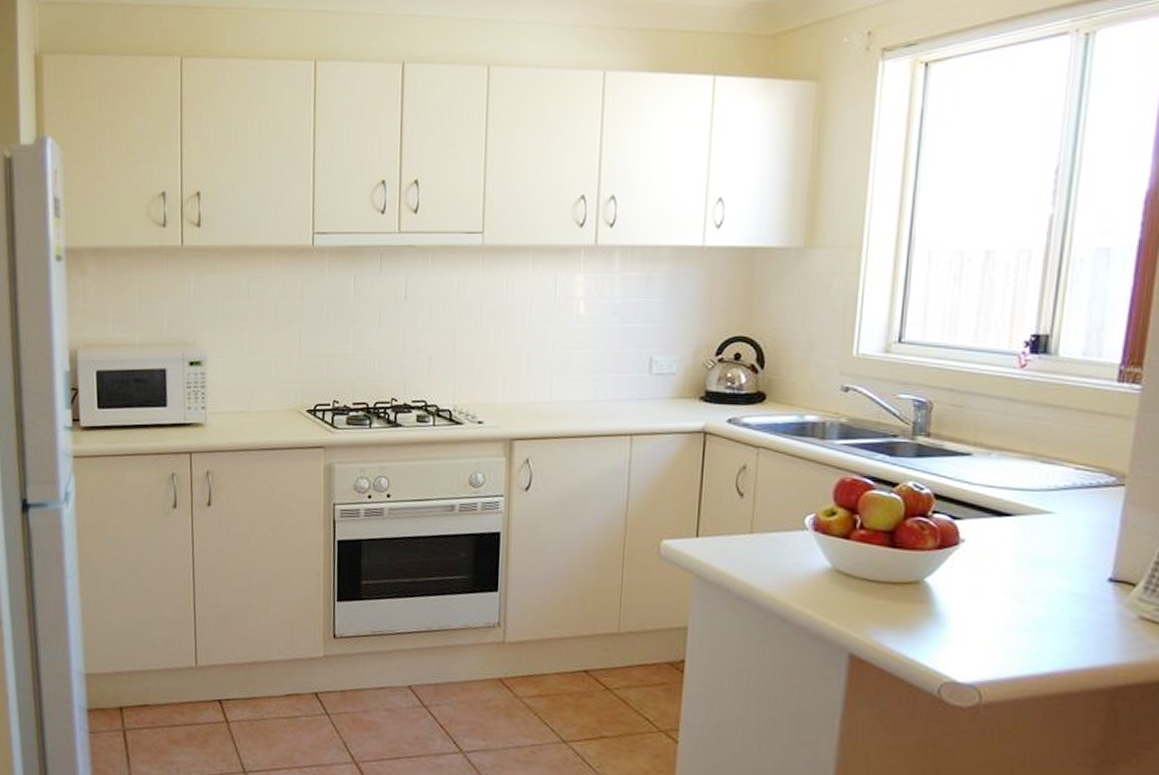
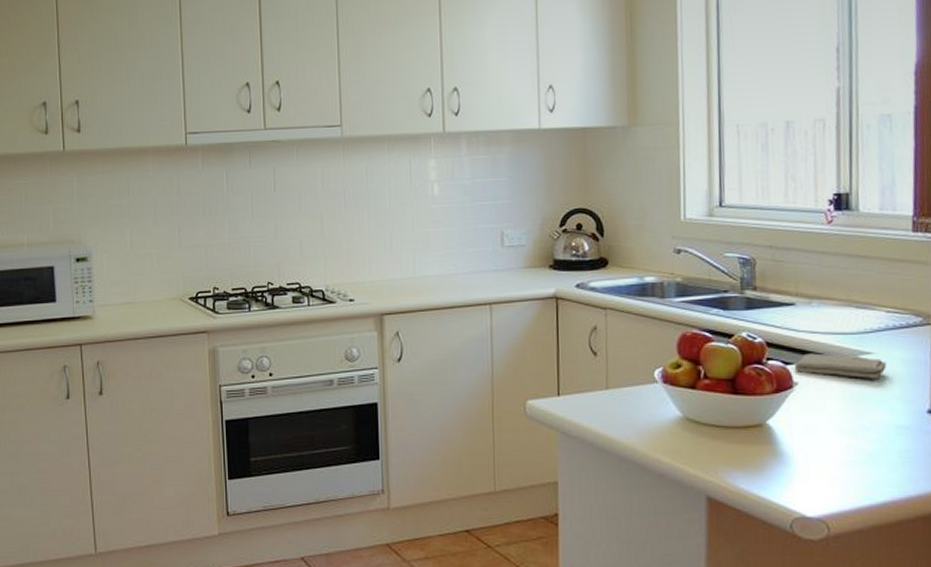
washcloth: none [962,508,1068,540] -> present [794,353,887,378]

